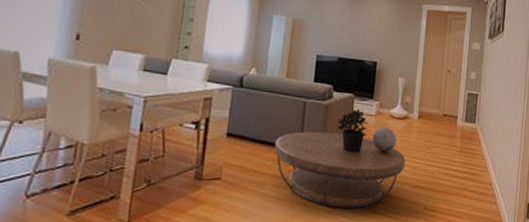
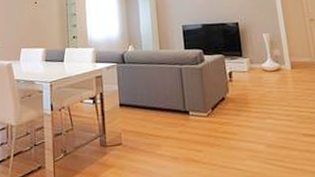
coffee table: present [274,131,405,209] -> none [161,92,289,163]
potted plant: present [337,109,368,153] -> none [213,68,244,109]
decorative sphere: present [372,126,397,152] -> none [249,80,275,105]

